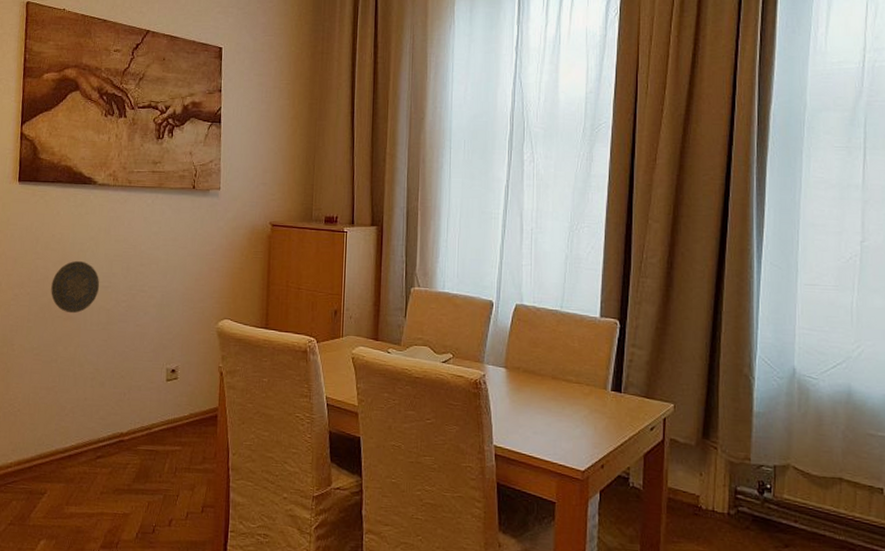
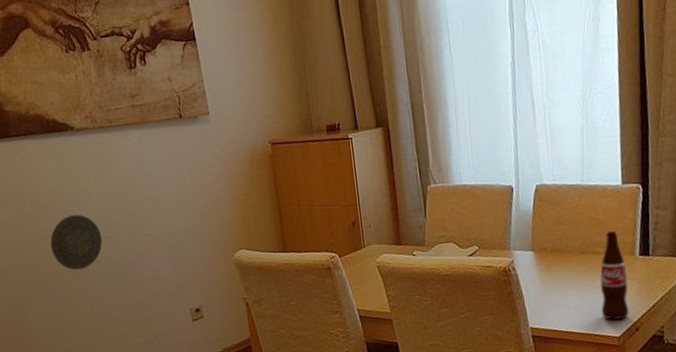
bottle: none [567,362,597,453] -> present [600,231,629,320]

